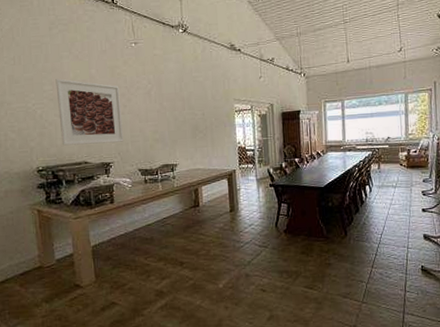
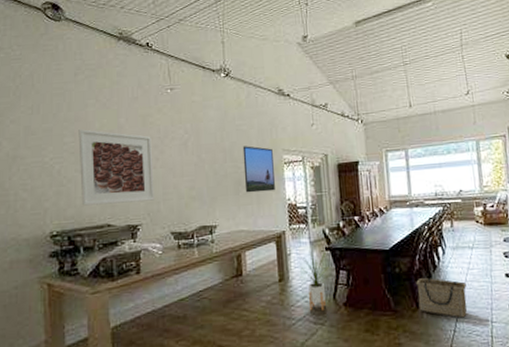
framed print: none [199,95,227,137] -> present [242,146,275,193]
house plant: none [247,187,273,237] -> present [299,251,330,312]
basket: none [346,210,388,244] -> present [416,277,468,318]

